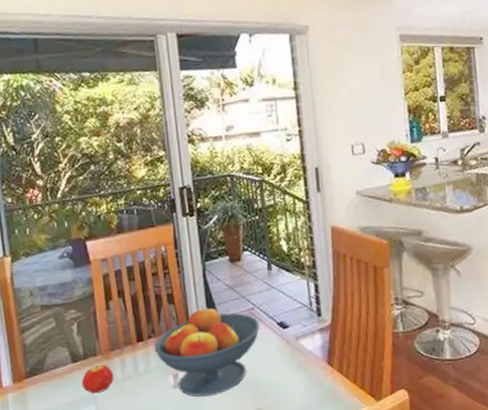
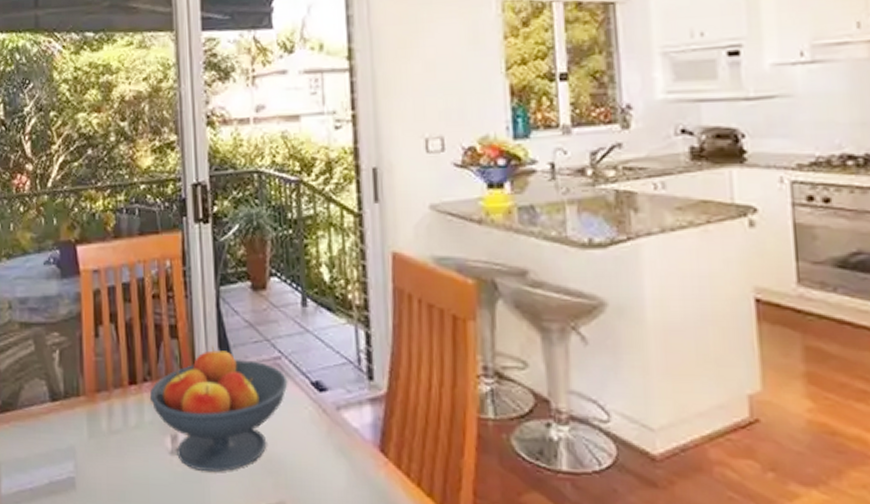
fruit: present [81,364,114,394] -> none [60,408,99,447]

